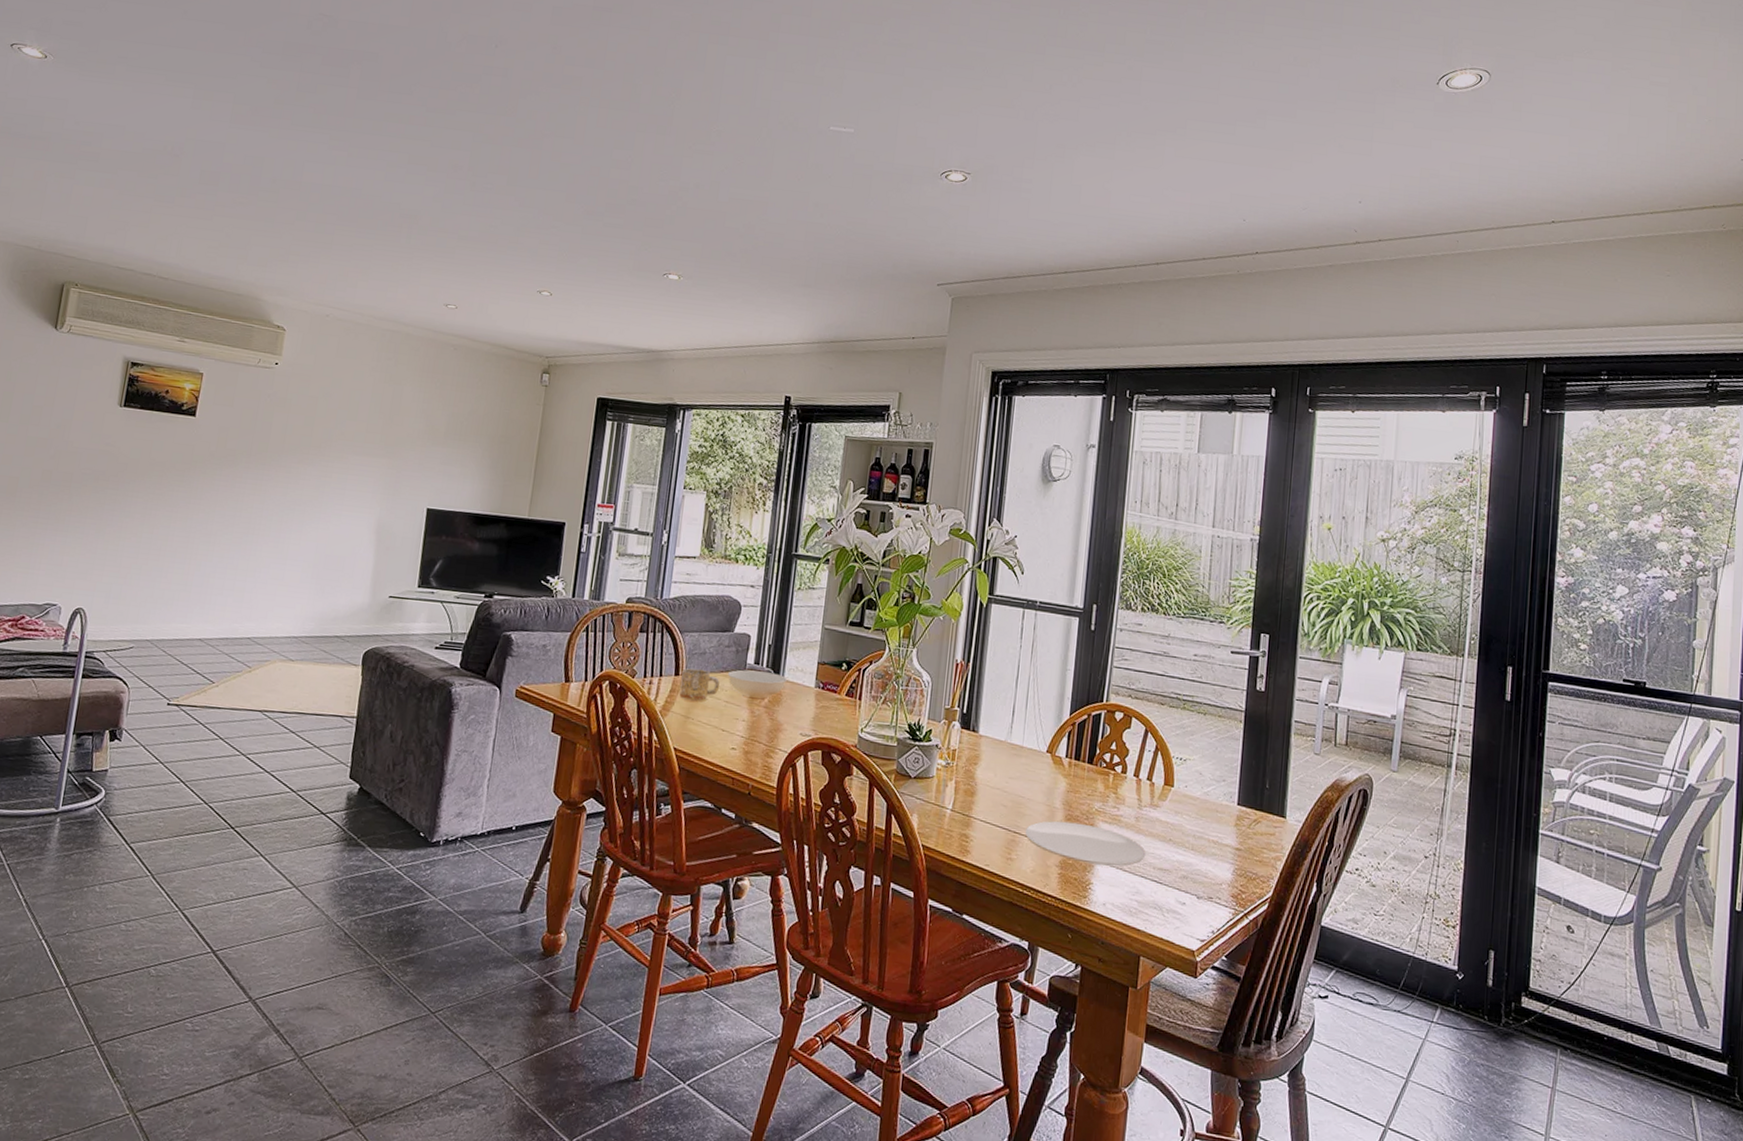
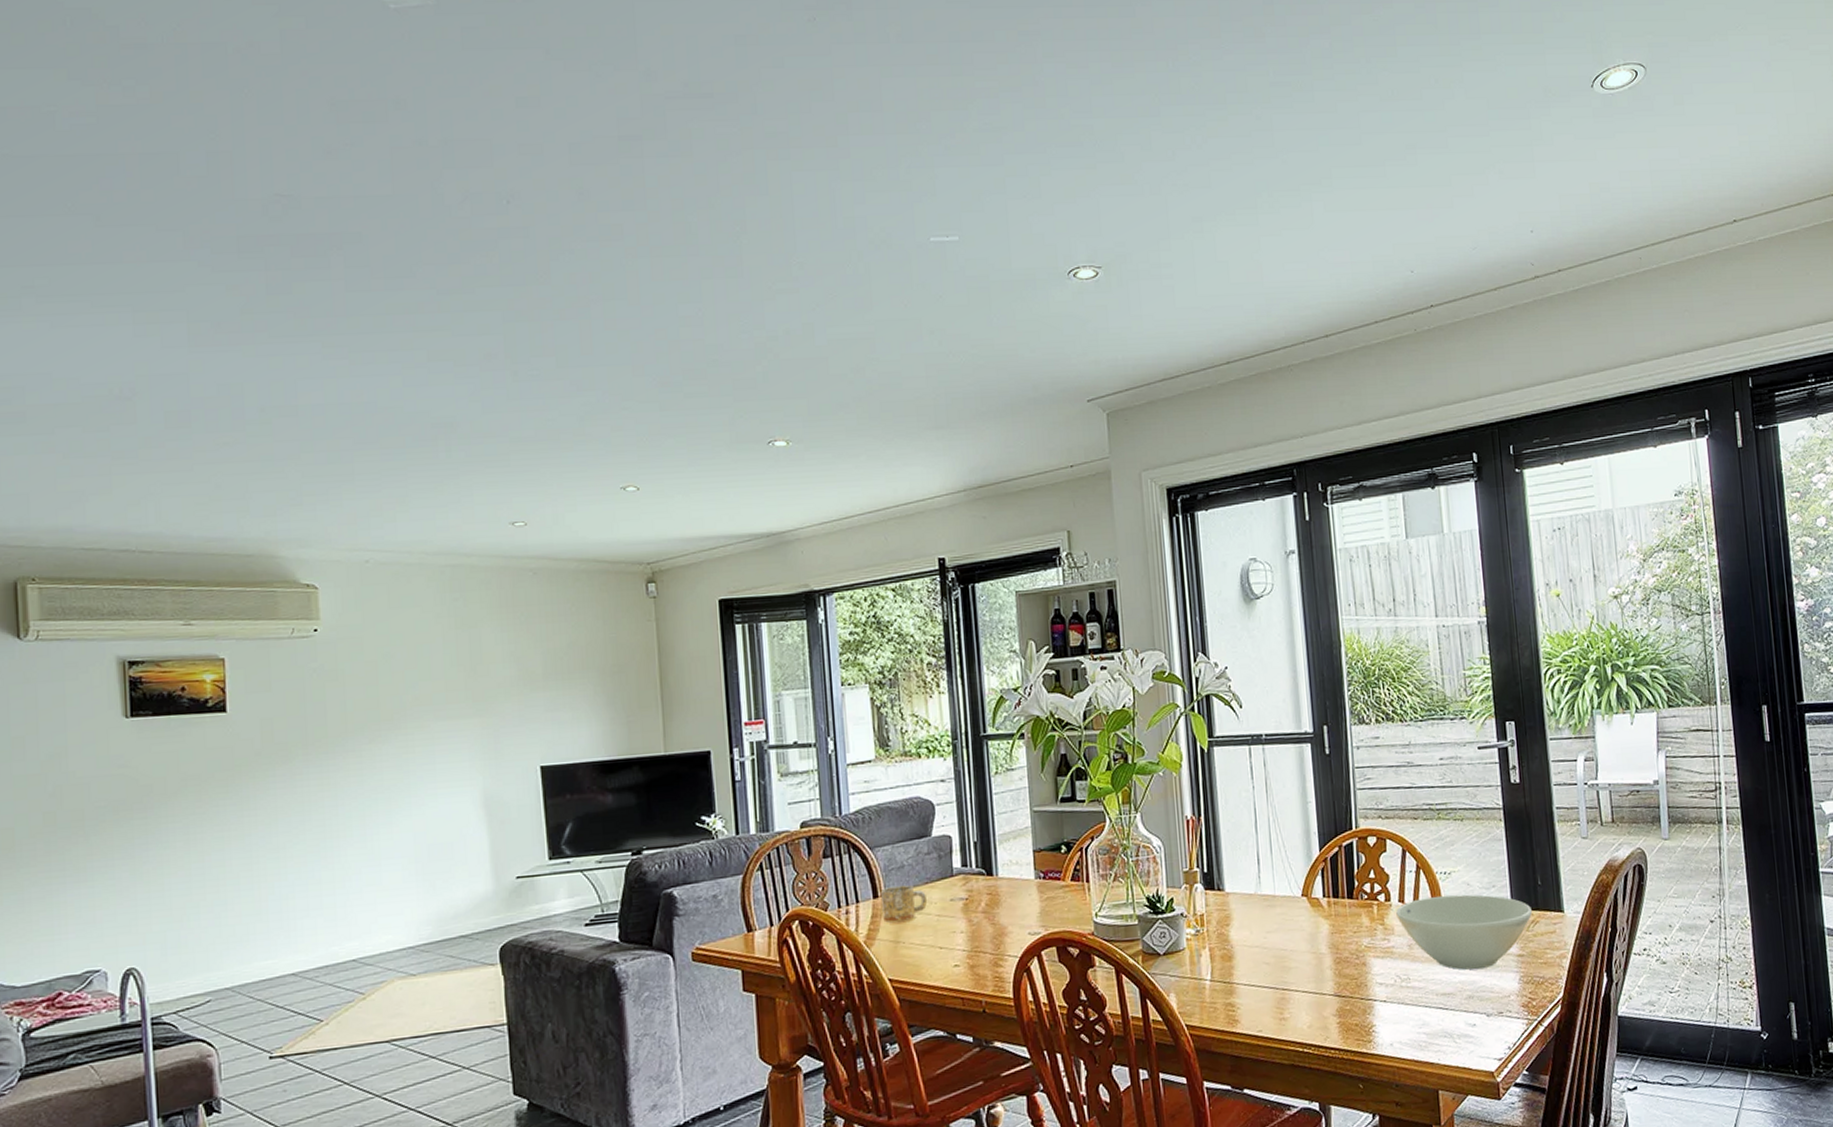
bowl: present [727,669,787,700] -> none [933,872,1002,907]
plate: present [1024,820,1146,867] -> none [1293,963,1426,1006]
bowl: none [1129,777,1256,854] -> present [1396,894,1532,970]

